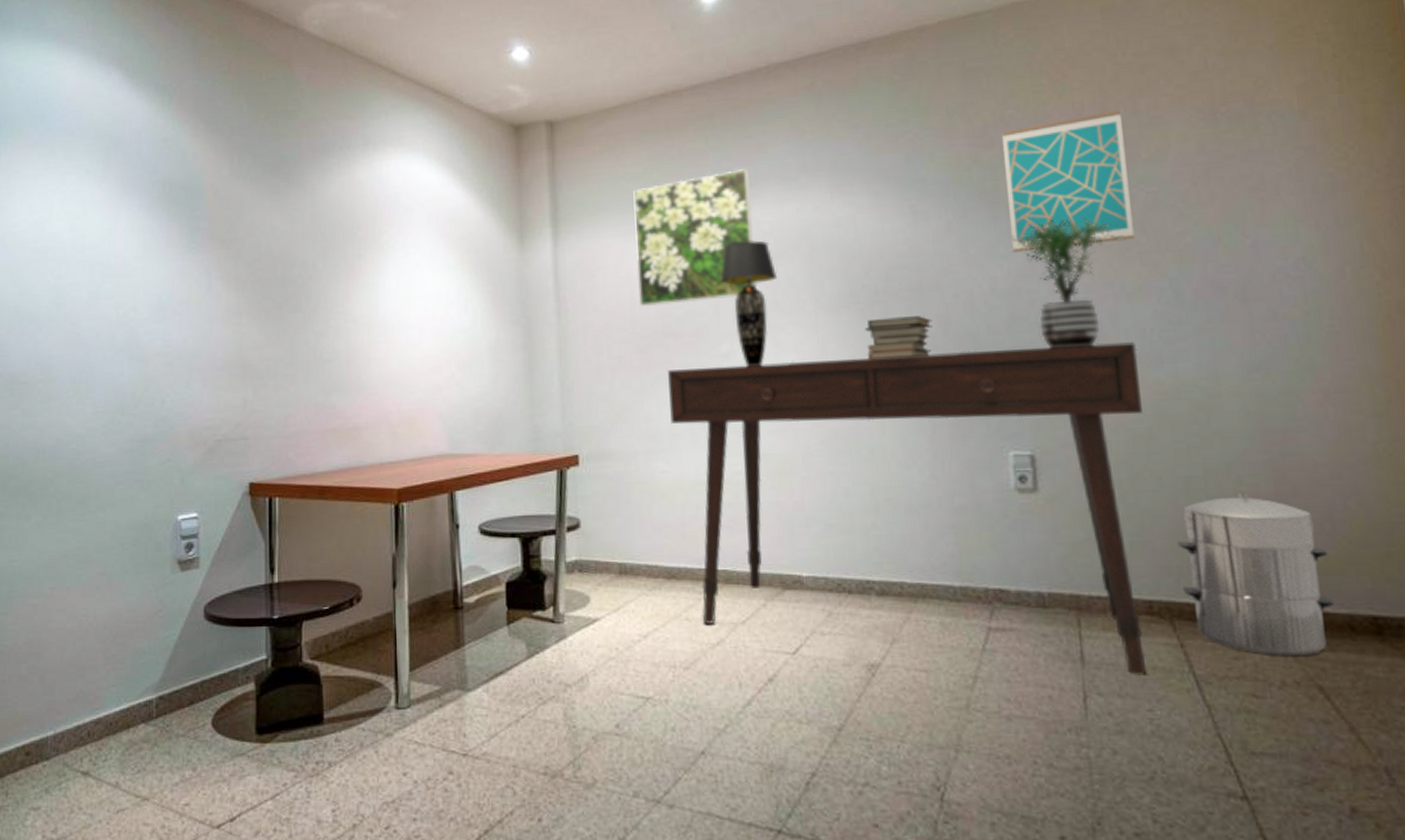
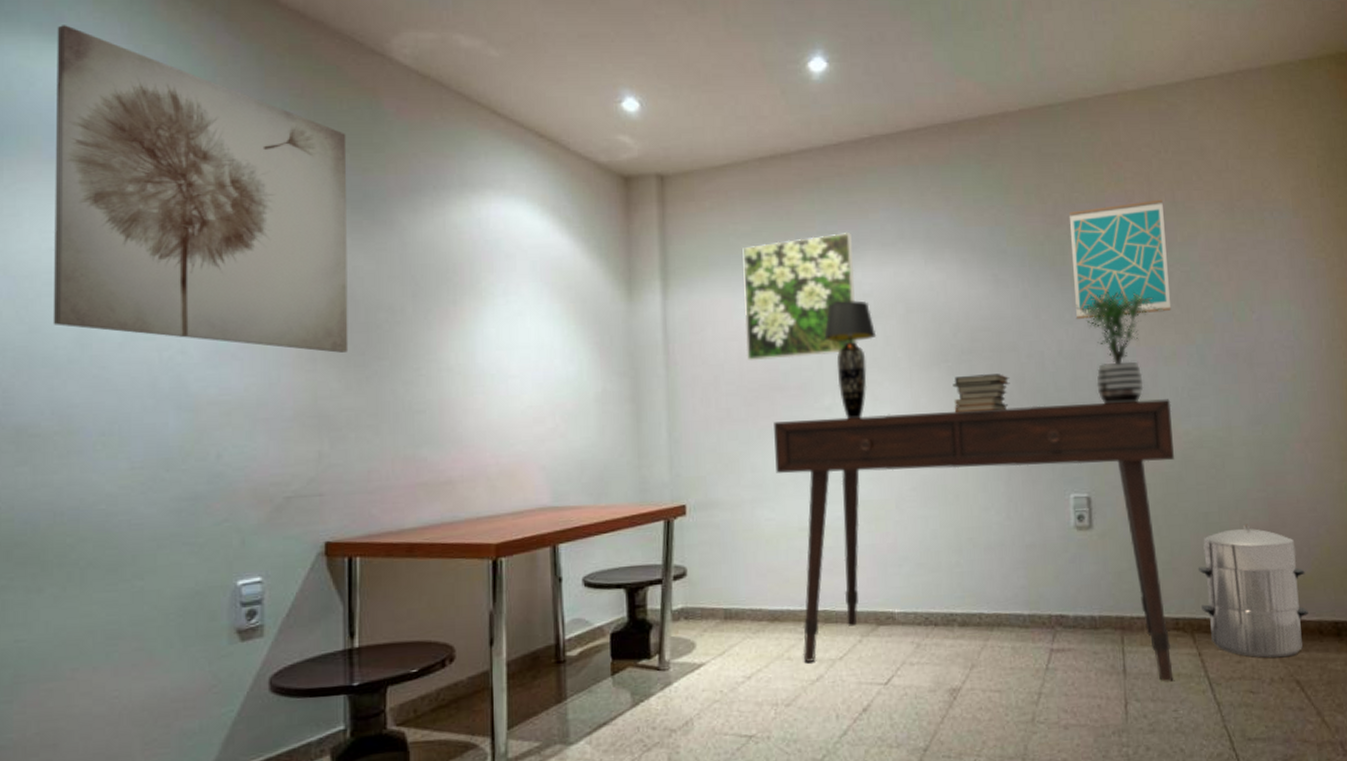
wall art: none [37,27,268,307] -> present [53,25,349,353]

